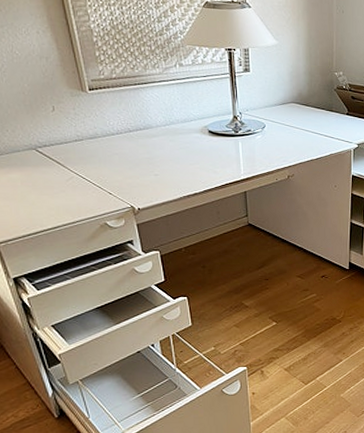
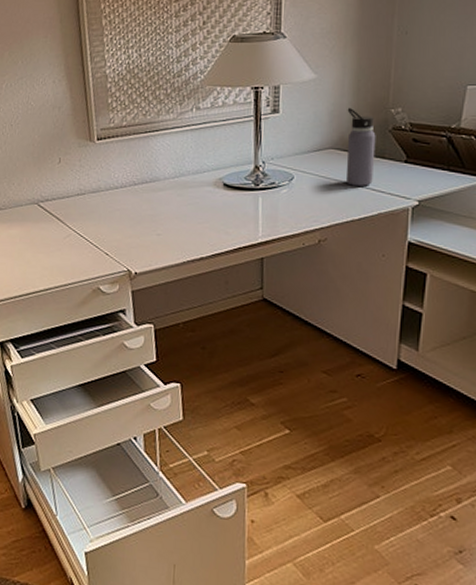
water bottle: none [303,70,326,133] -> present [345,108,376,186]

